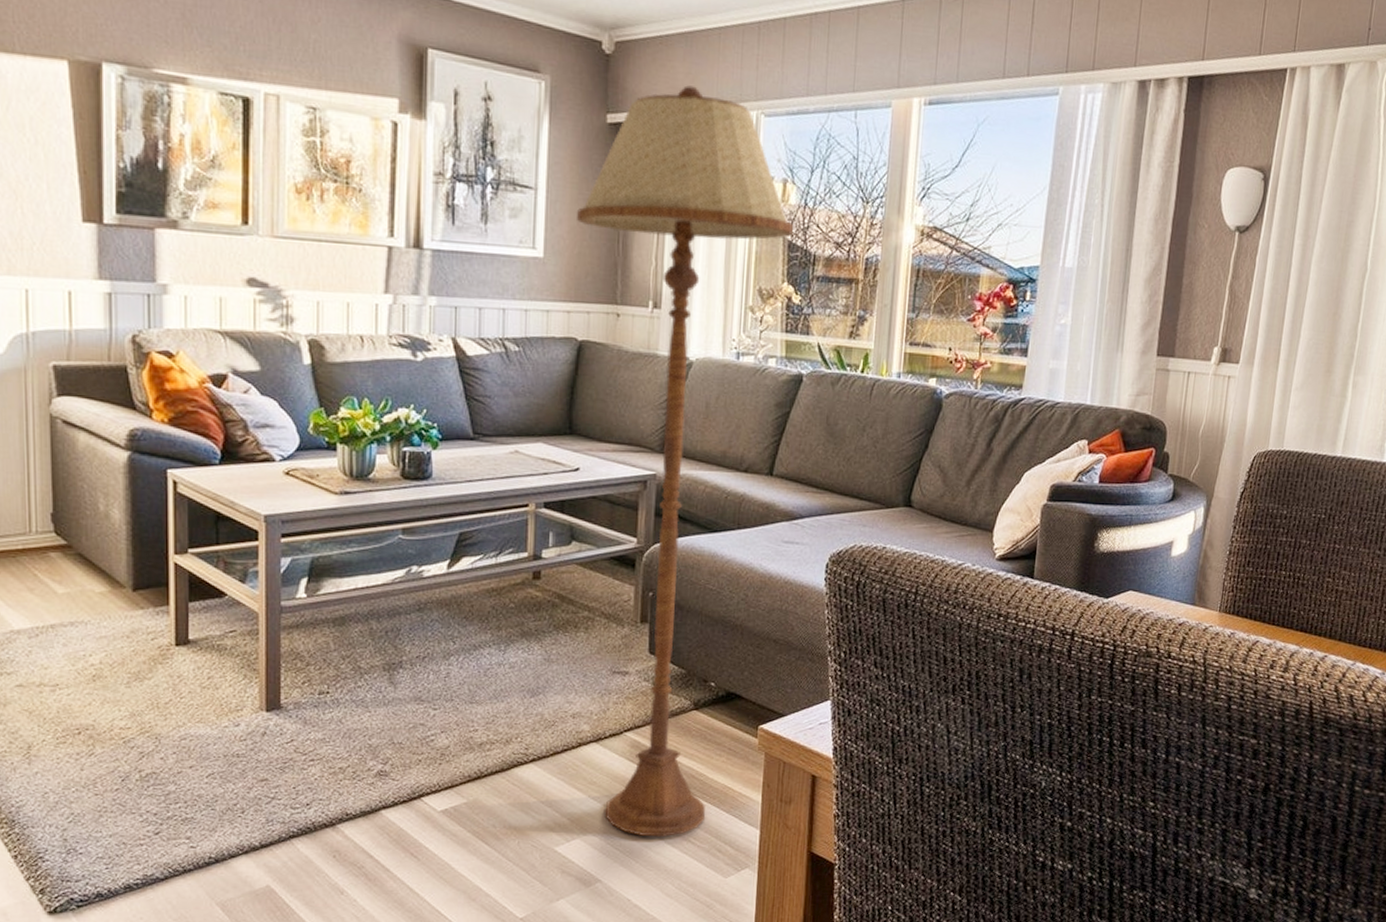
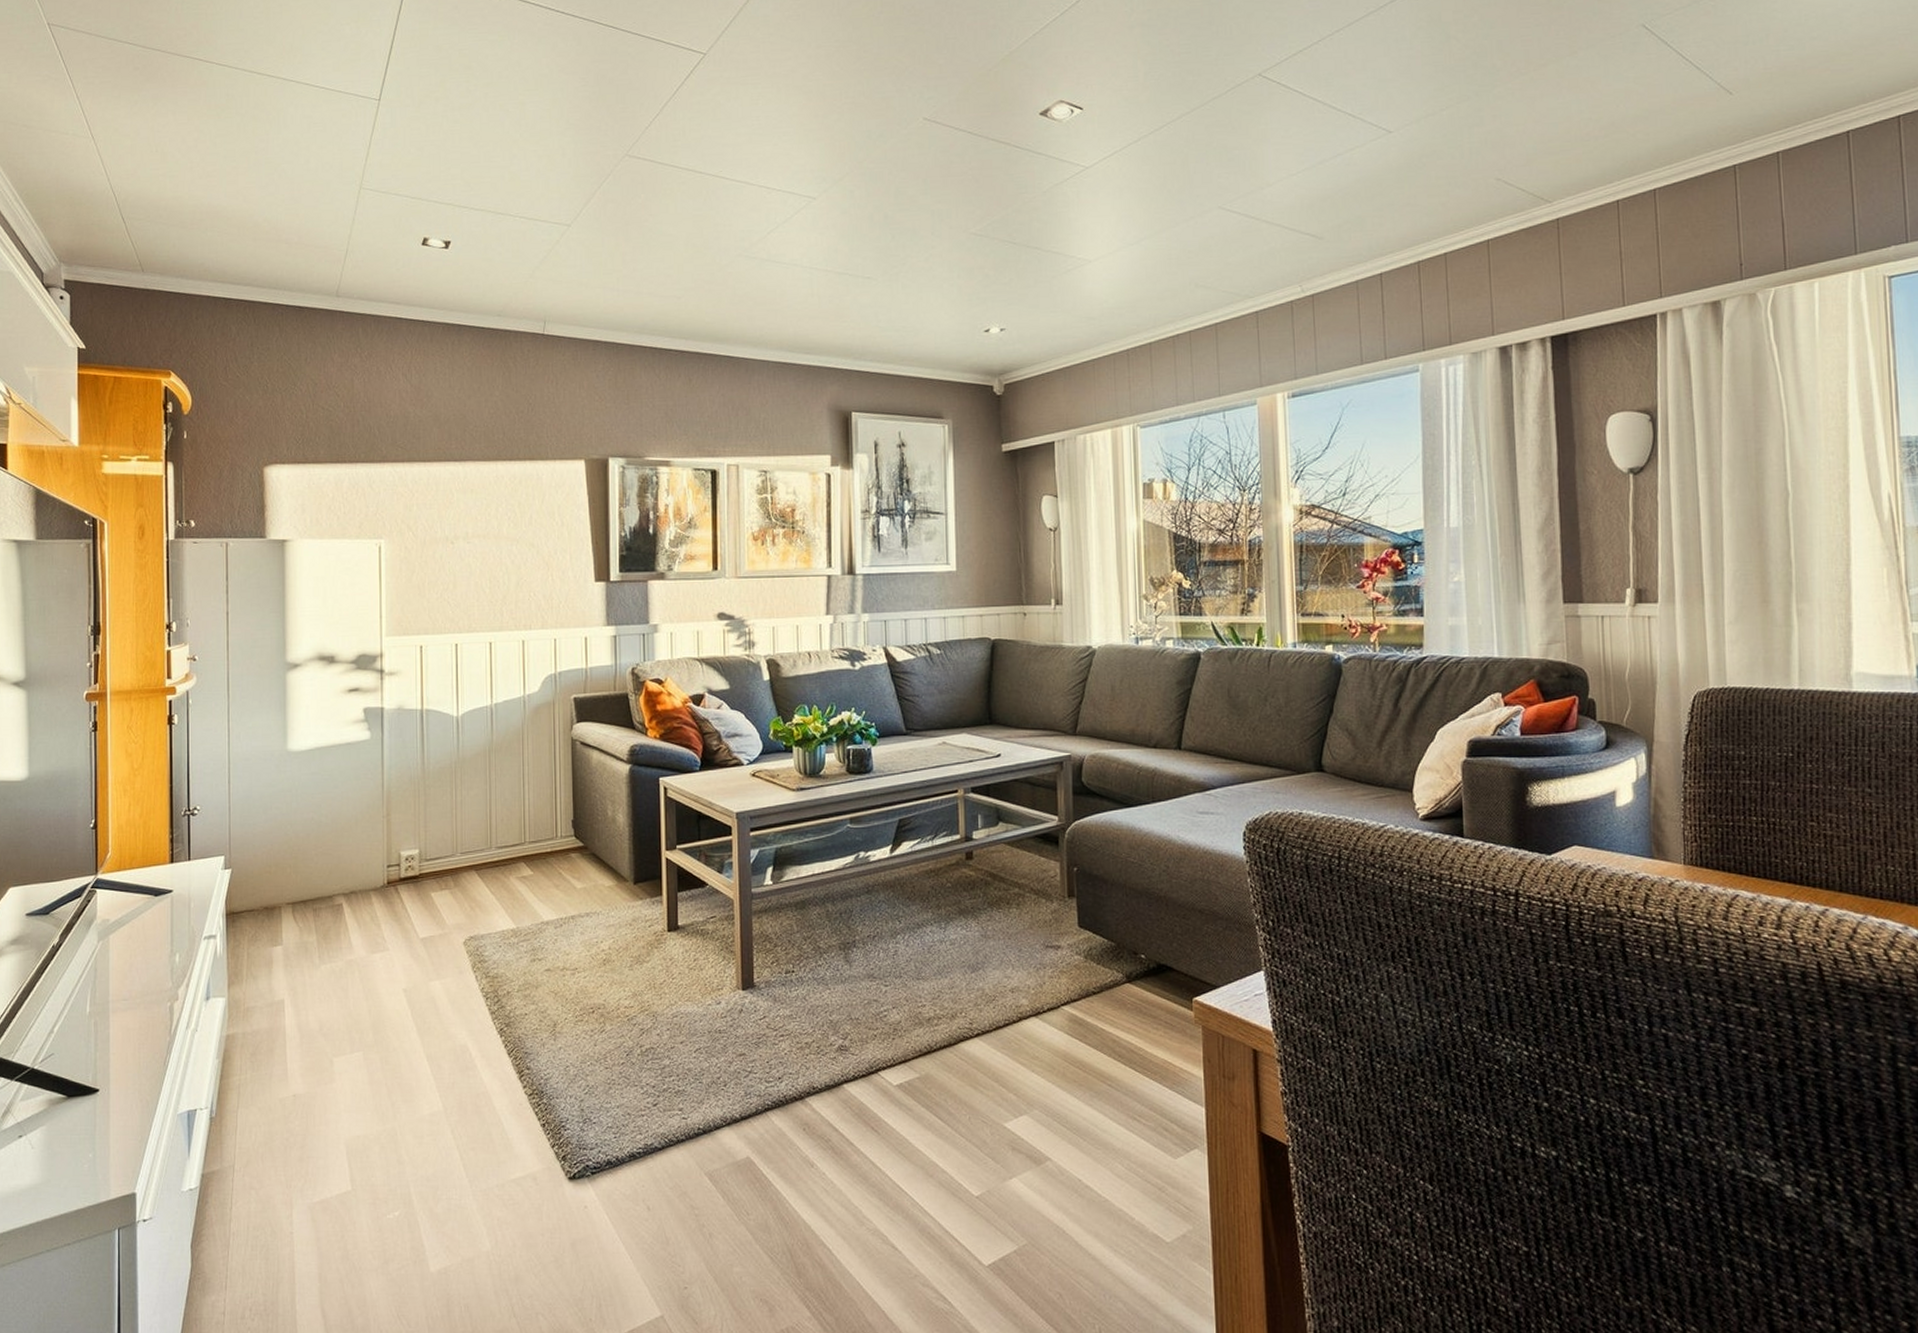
floor lamp: present [577,85,794,837] -> none [983,411,1178,1114]

